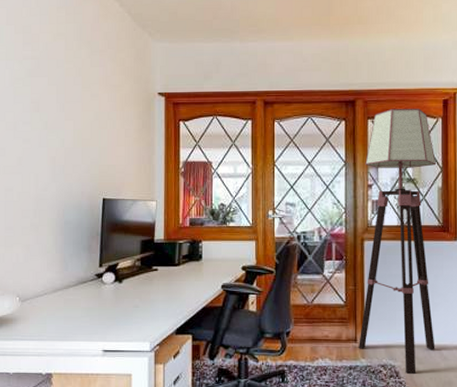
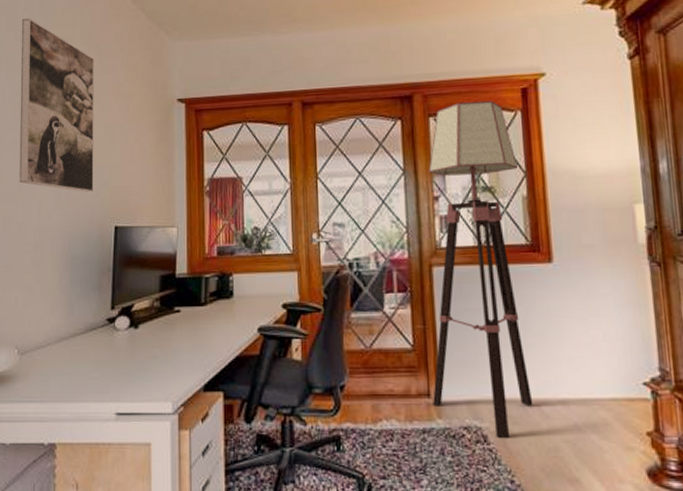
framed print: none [19,13,85,168] -> present [19,18,94,192]

